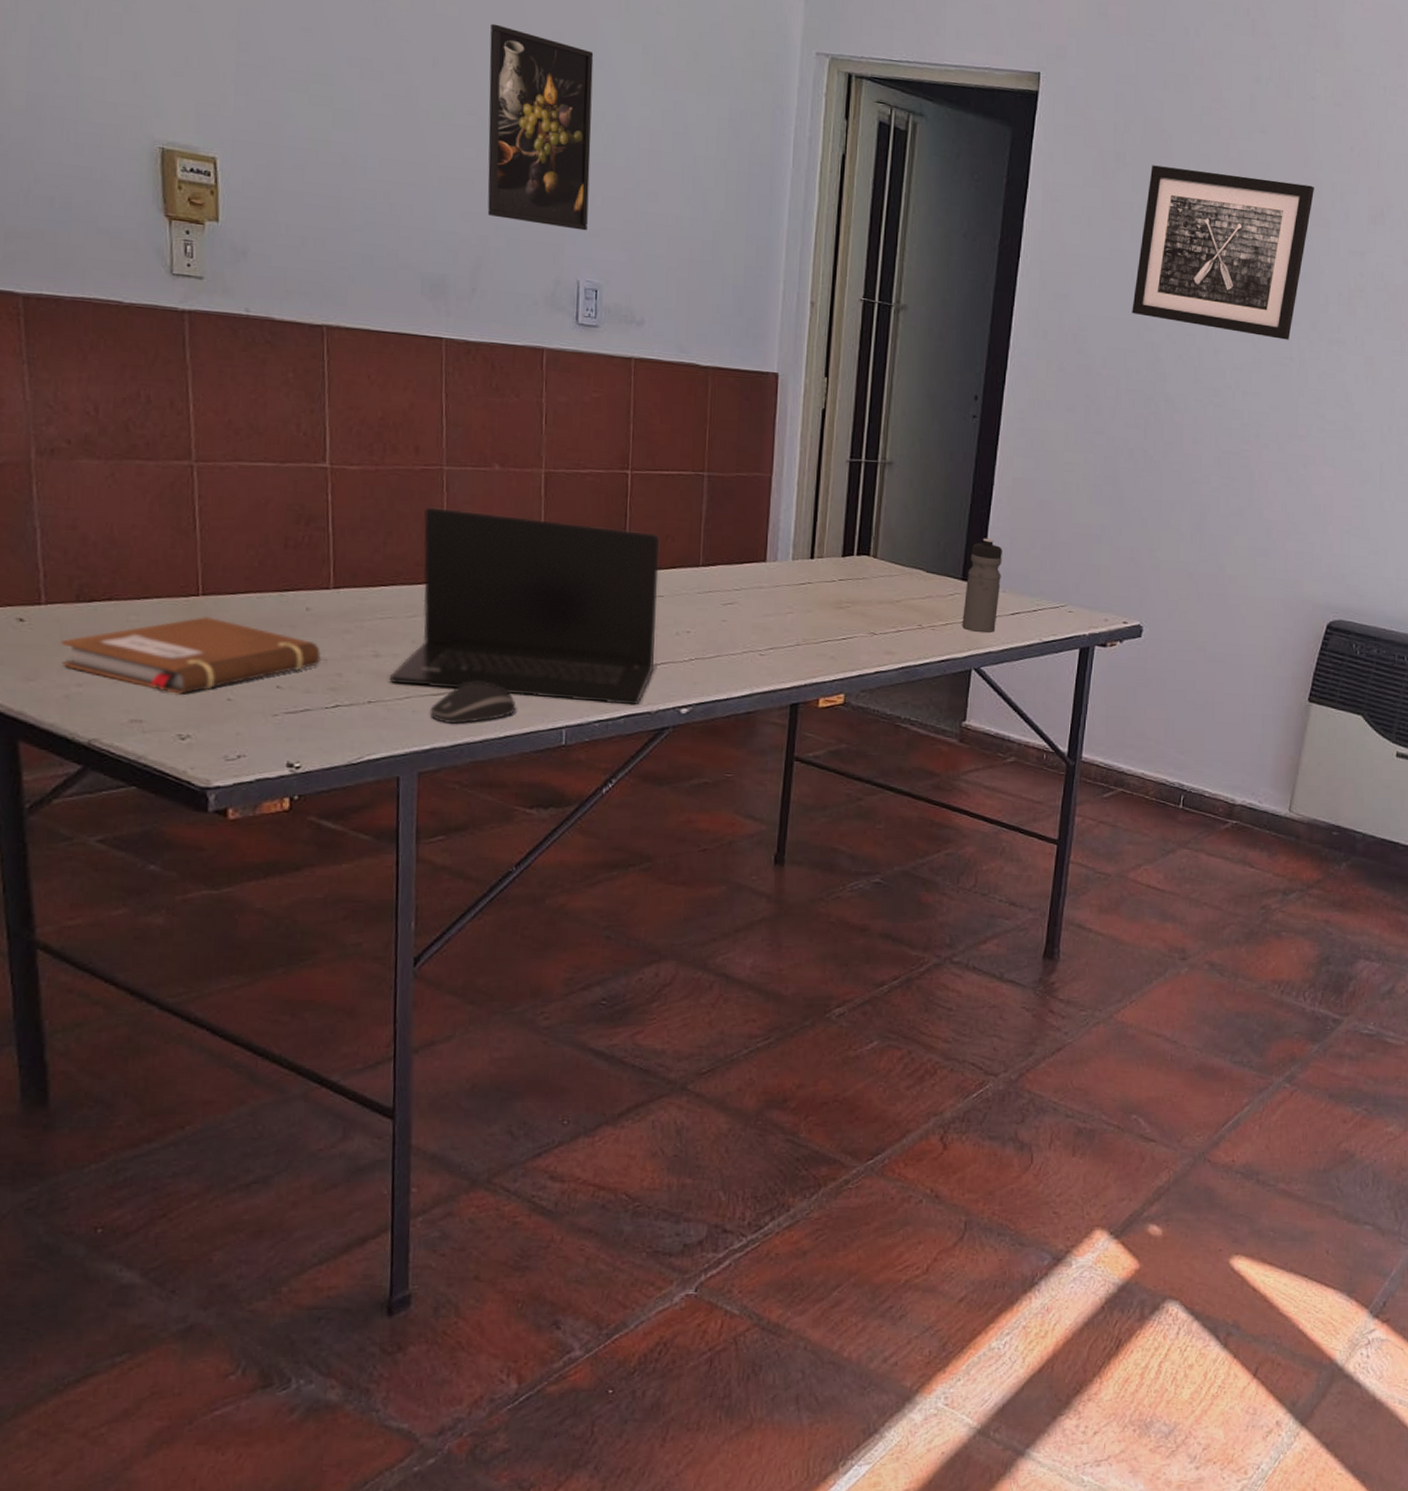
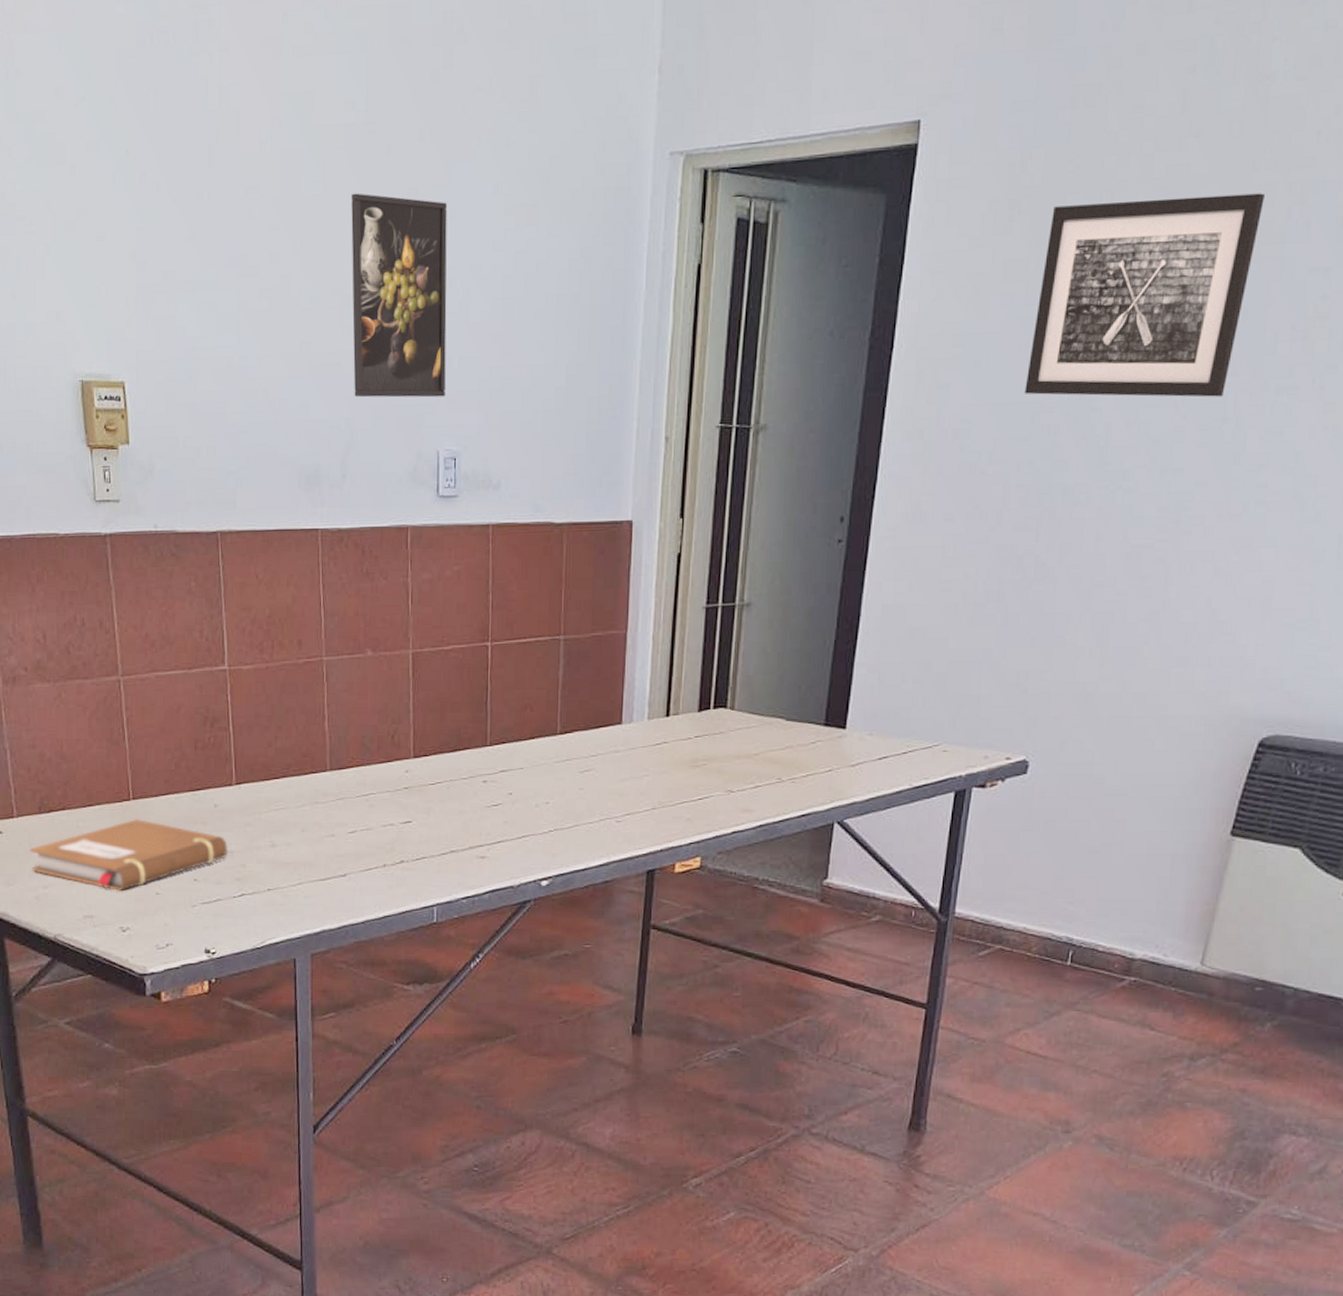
laptop: present [389,507,660,705] -> none [284,698,519,880]
computer mouse: present [429,683,517,724] -> none [319,867,393,906]
water bottle: present [962,538,1002,634] -> none [824,676,869,782]

